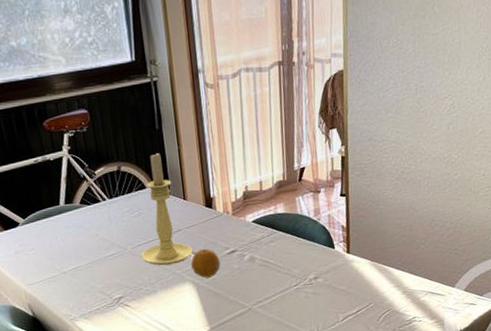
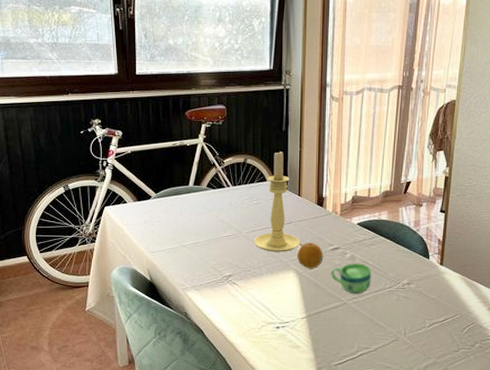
cup: none [230,264,276,299] -> present [331,263,372,295]

